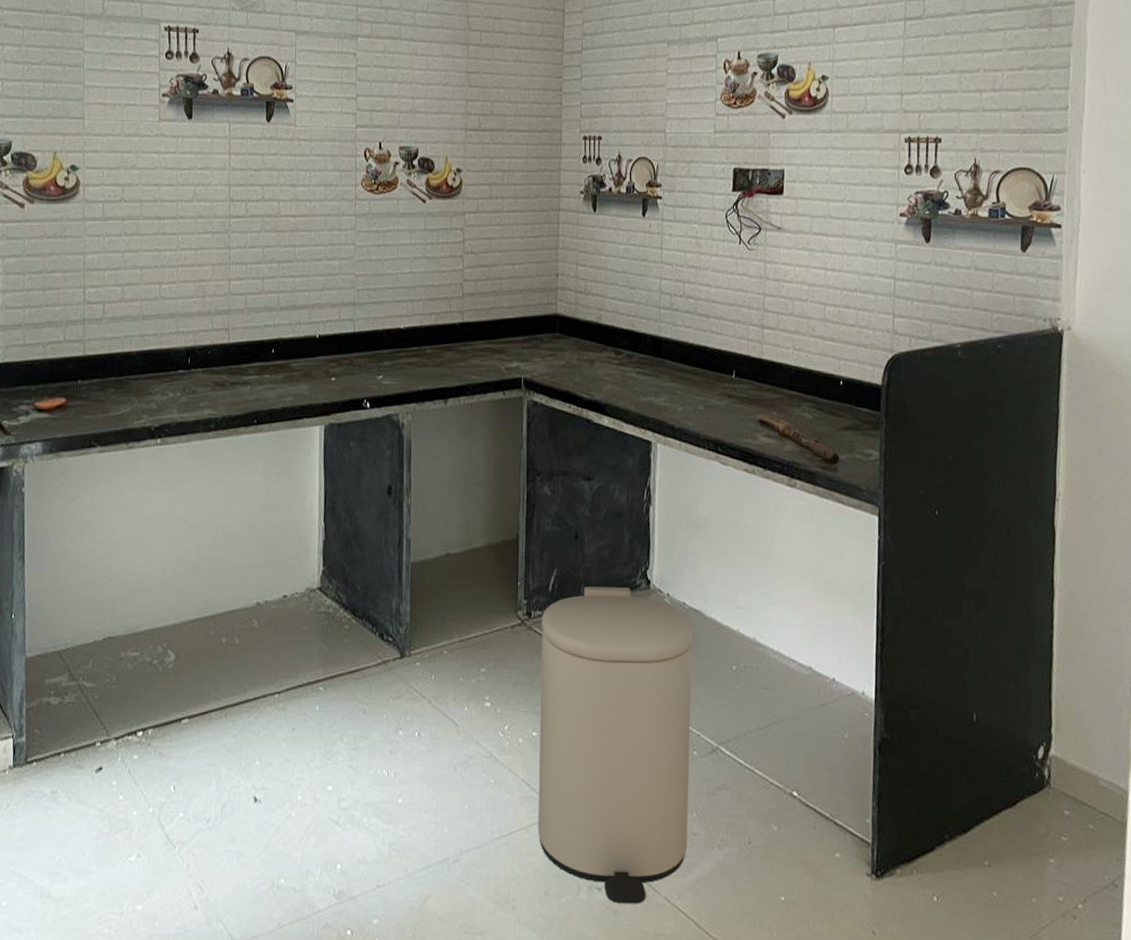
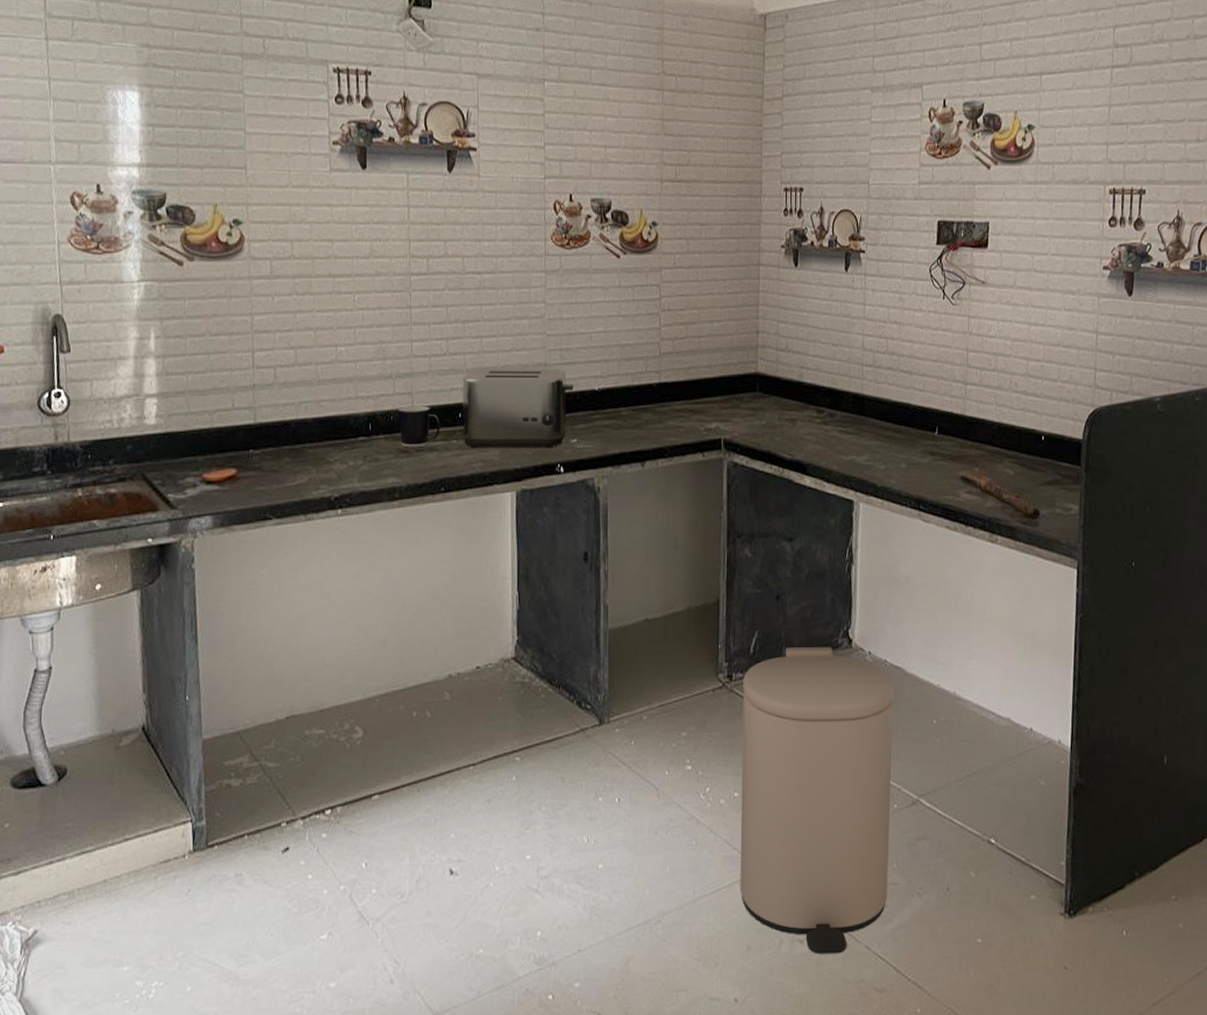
mug: none [215,341,255,381] -> present [398,406,441,448]
toaster: none [275,306,381,384] -> present [462,367,575,448]

